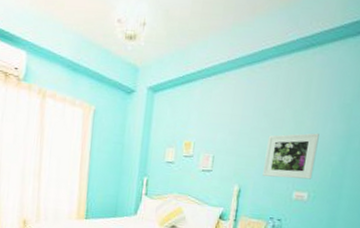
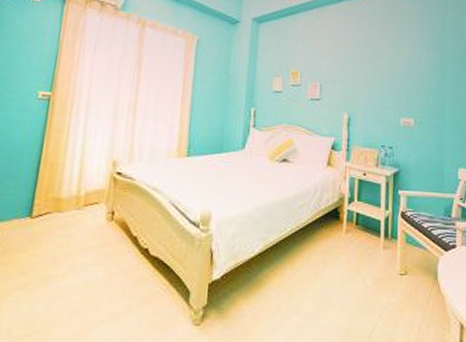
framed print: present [262,133,320,180] -> none [370,61,417,106]

